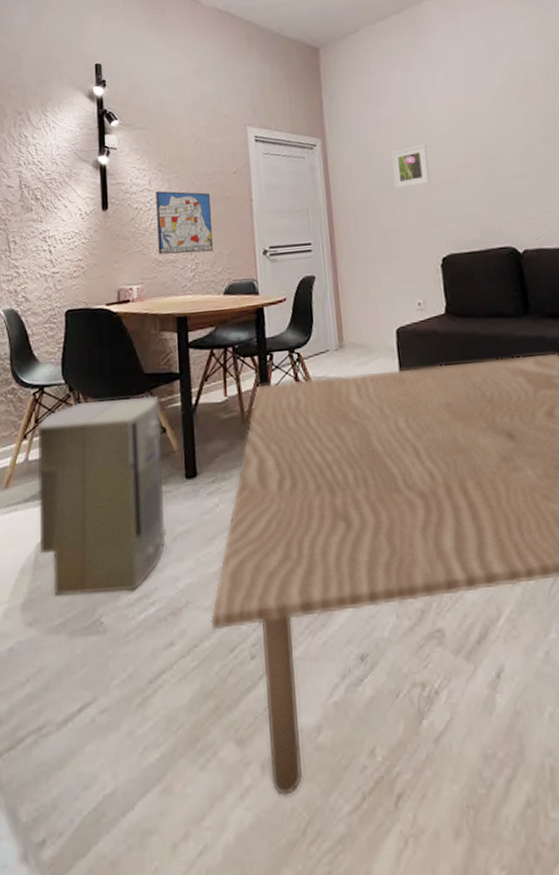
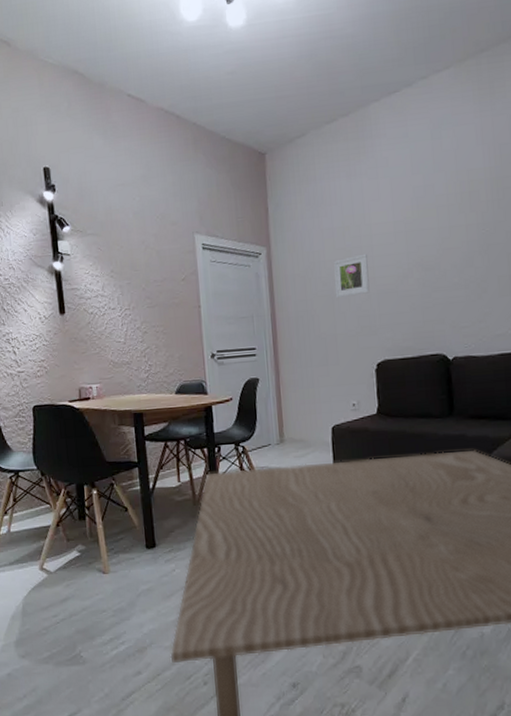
air purifier: present [37,395,167,596] -> none [16,480,132,637]
wall art: present [156,191,214,255] -> none [109,296,165,357]

